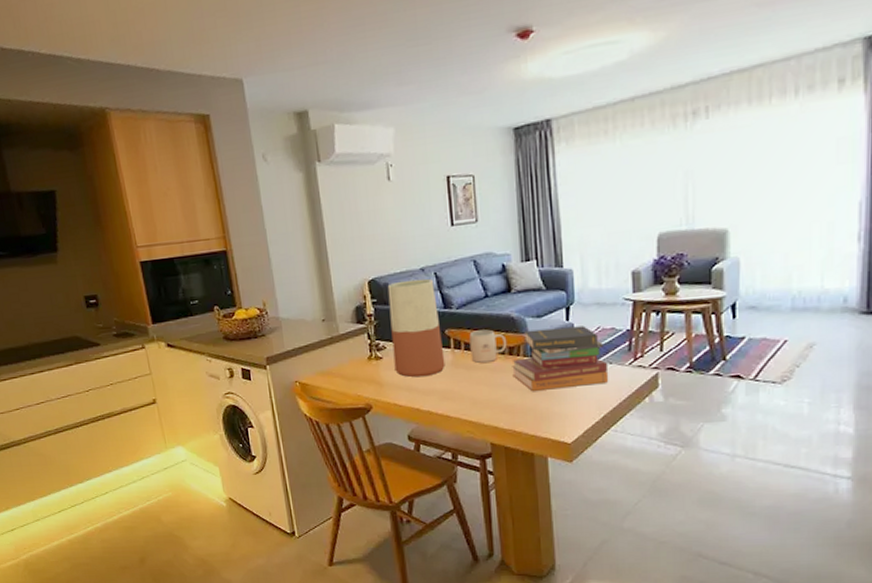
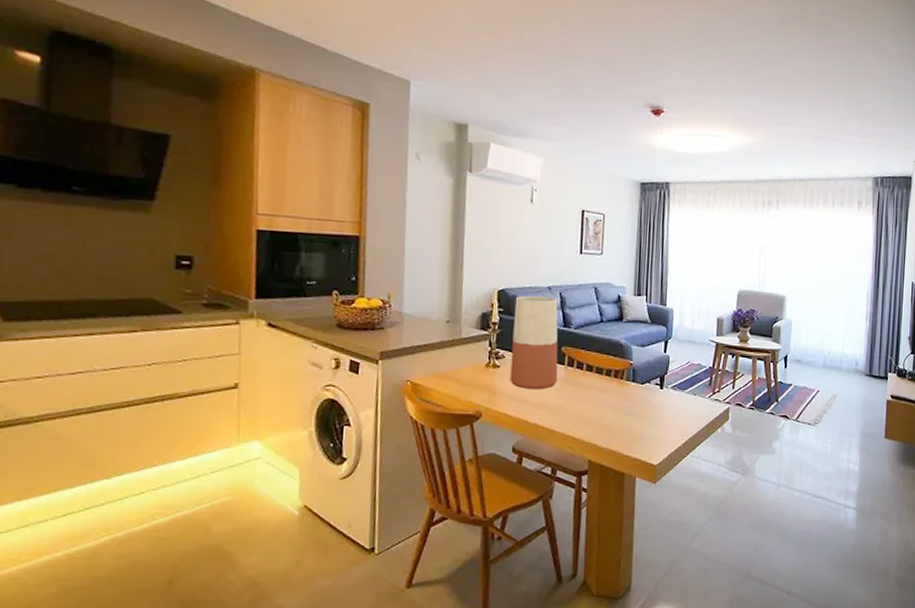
mug: present [469,329,507,363] -> none [581,351,614,382]
books: present [512,326,609,391] -> none [615,357,693,414]

